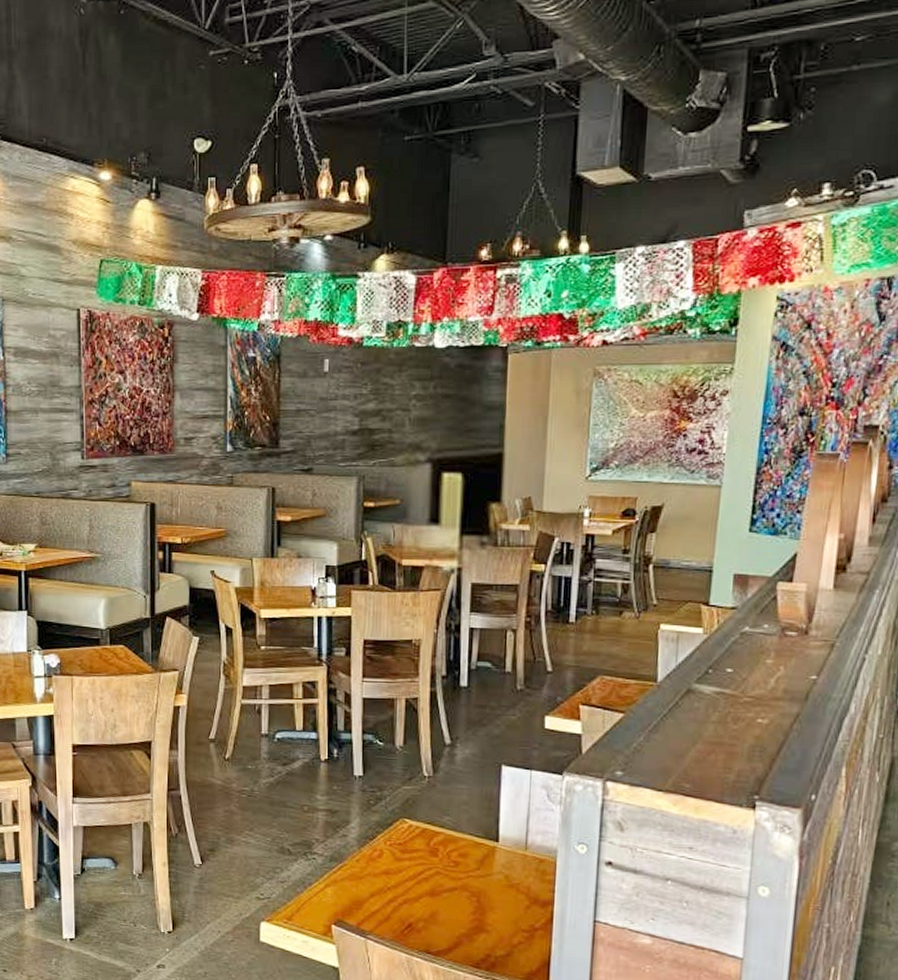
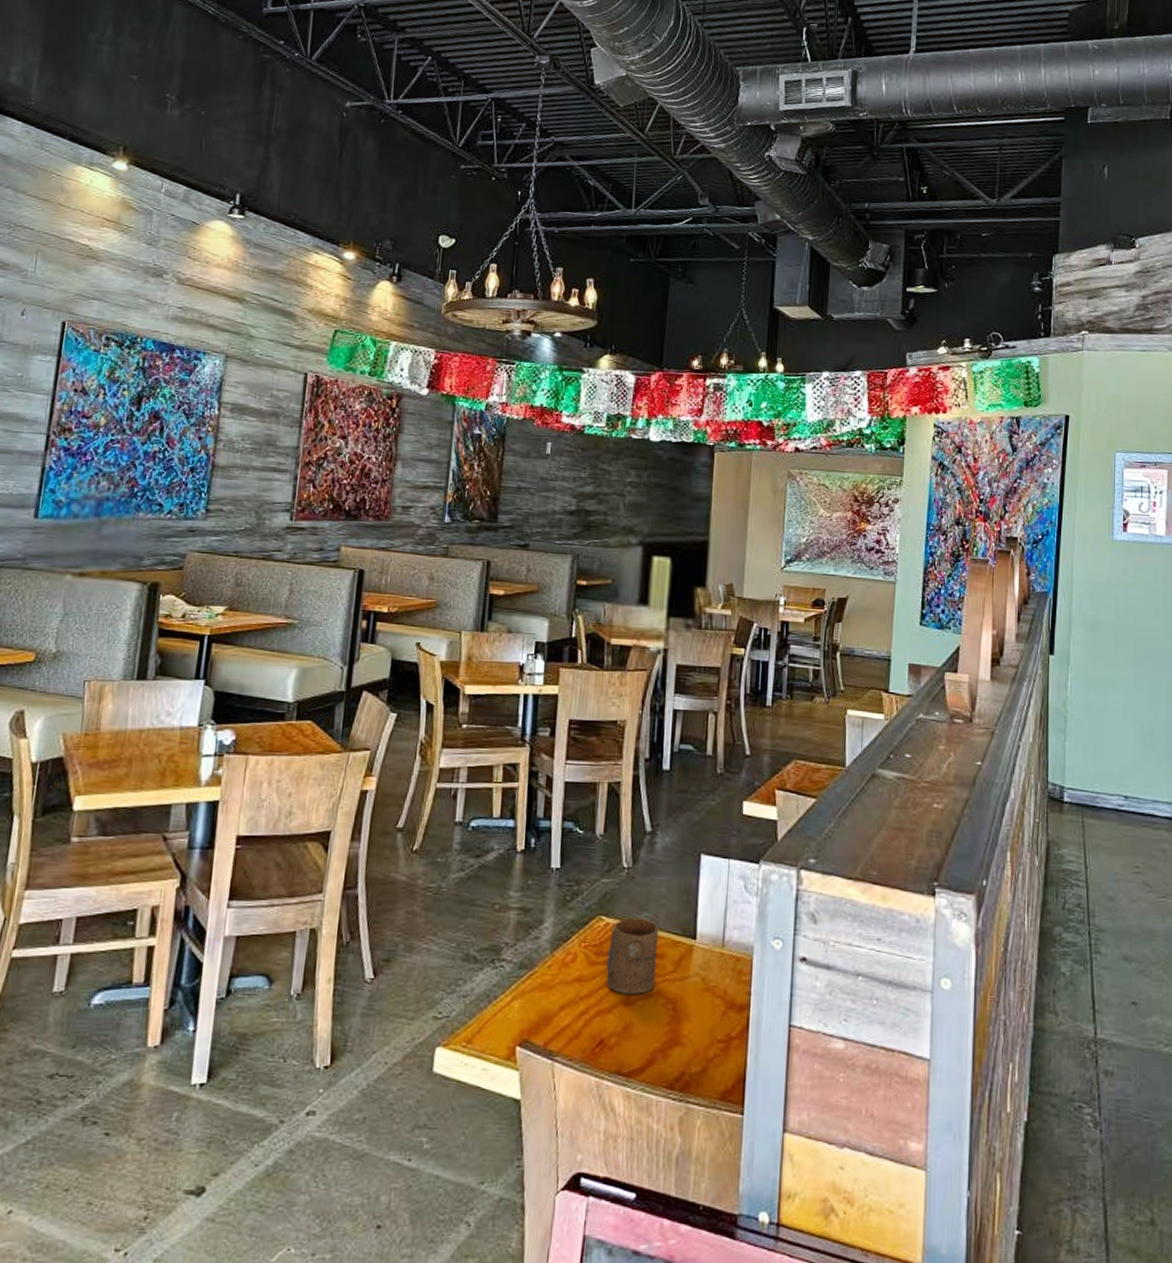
cup: none [411,821,461,887] -> present [606,918,659,994]

